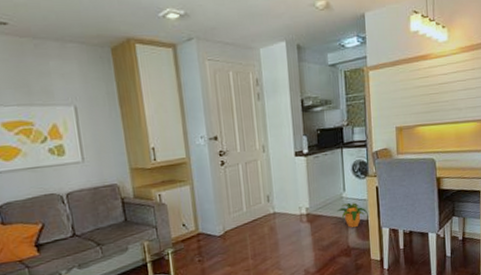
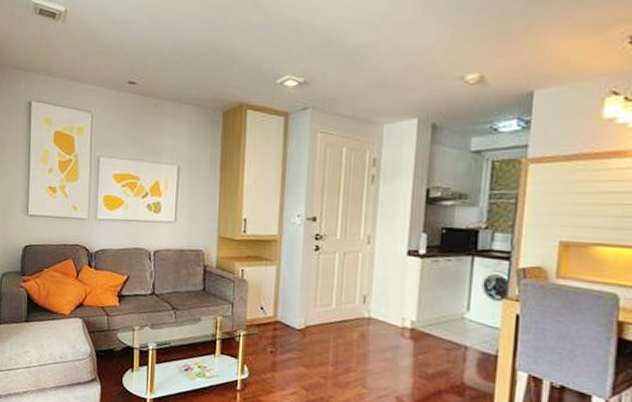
potted plant: present [337,202,368,227] -> none [453,326,499,360]

